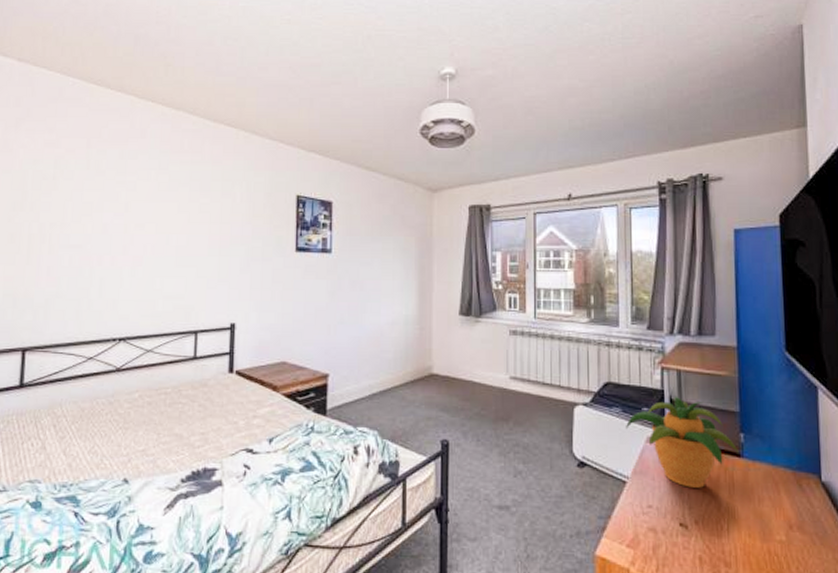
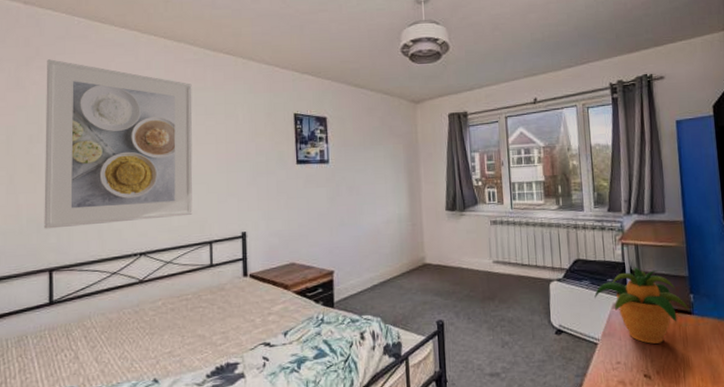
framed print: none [20,121,188,305] -> present [44,59,193,229]

